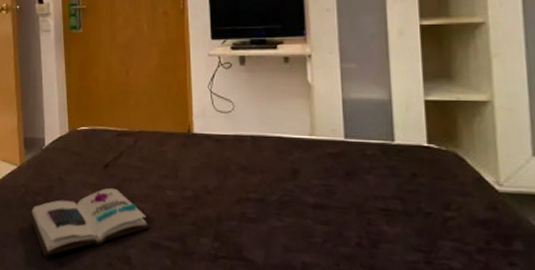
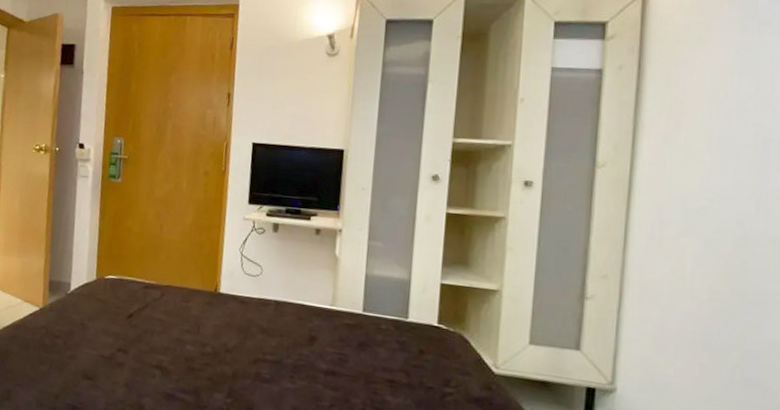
book: present [29,187,151,256] -> none [46,337,167,398]

